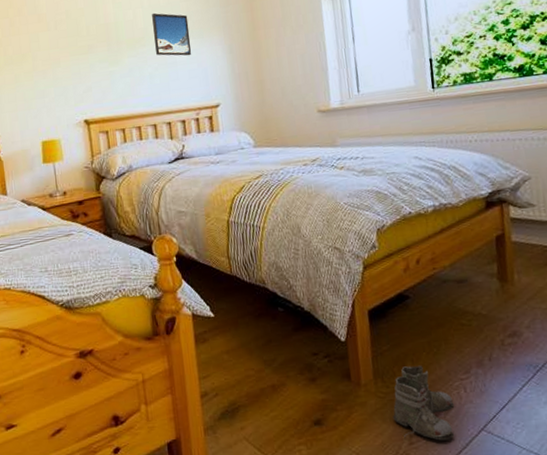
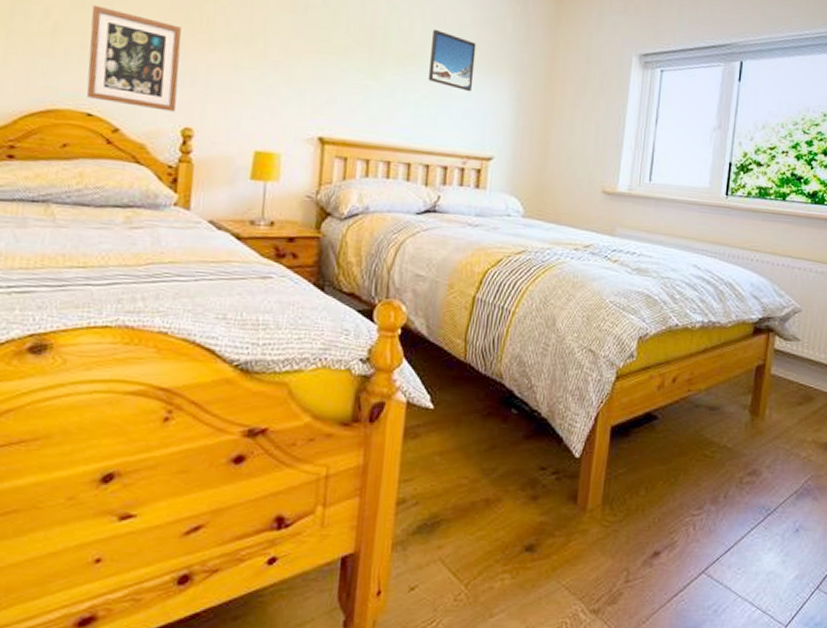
boots: present [393,365,455,441] -> none [614,494,681,581]

